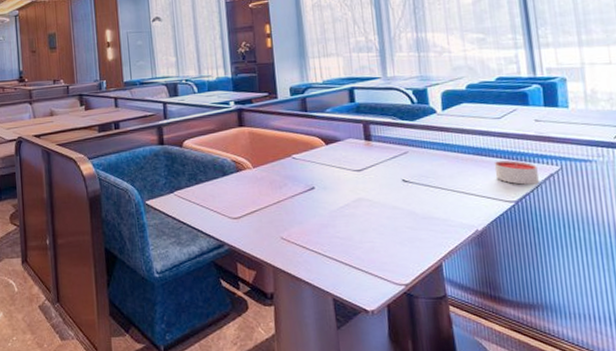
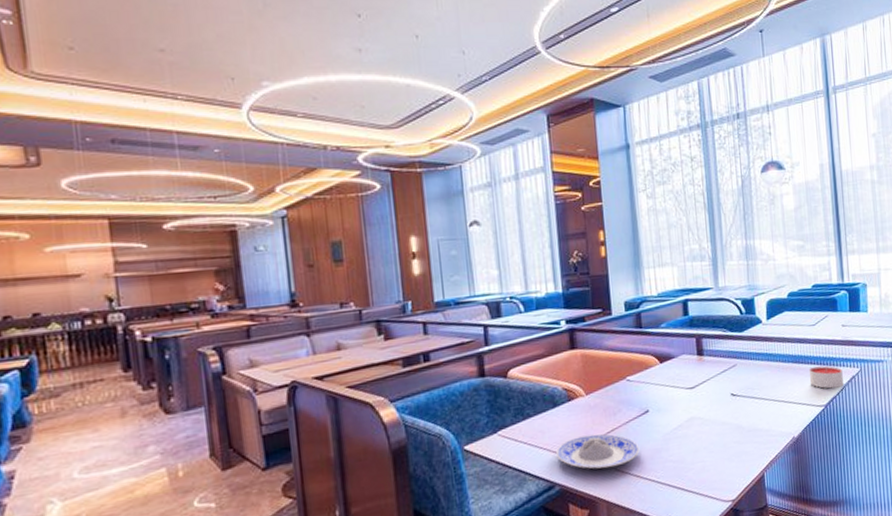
plate: none [226,203,306,236] -> present [556,434,640,470]

